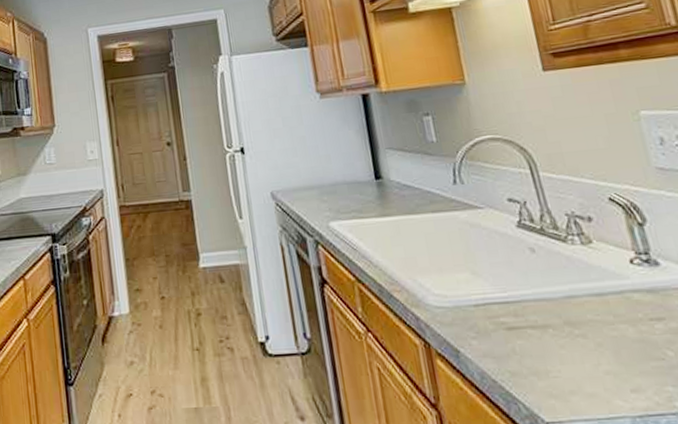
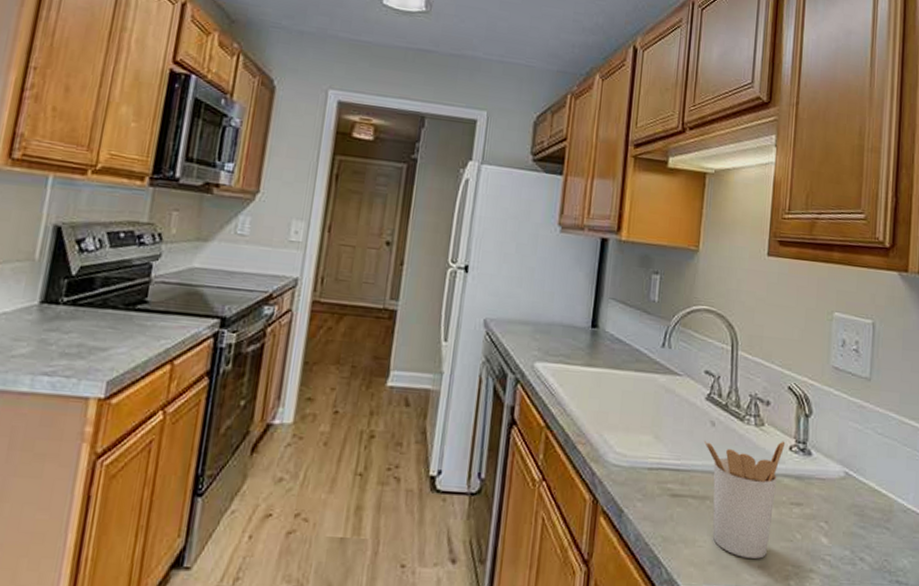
utensil holder: none [528,255,638,383] -> present [704,440,786,559]

